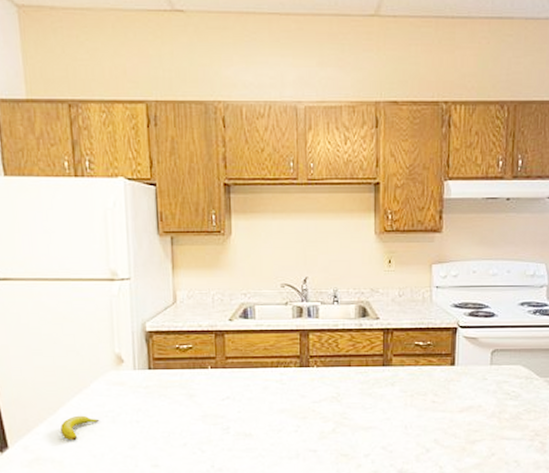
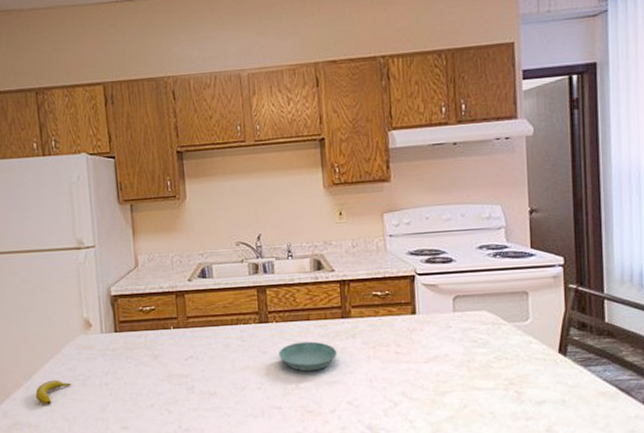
saucer: none [318,387,376,417] -> present [279,341,338,372]

